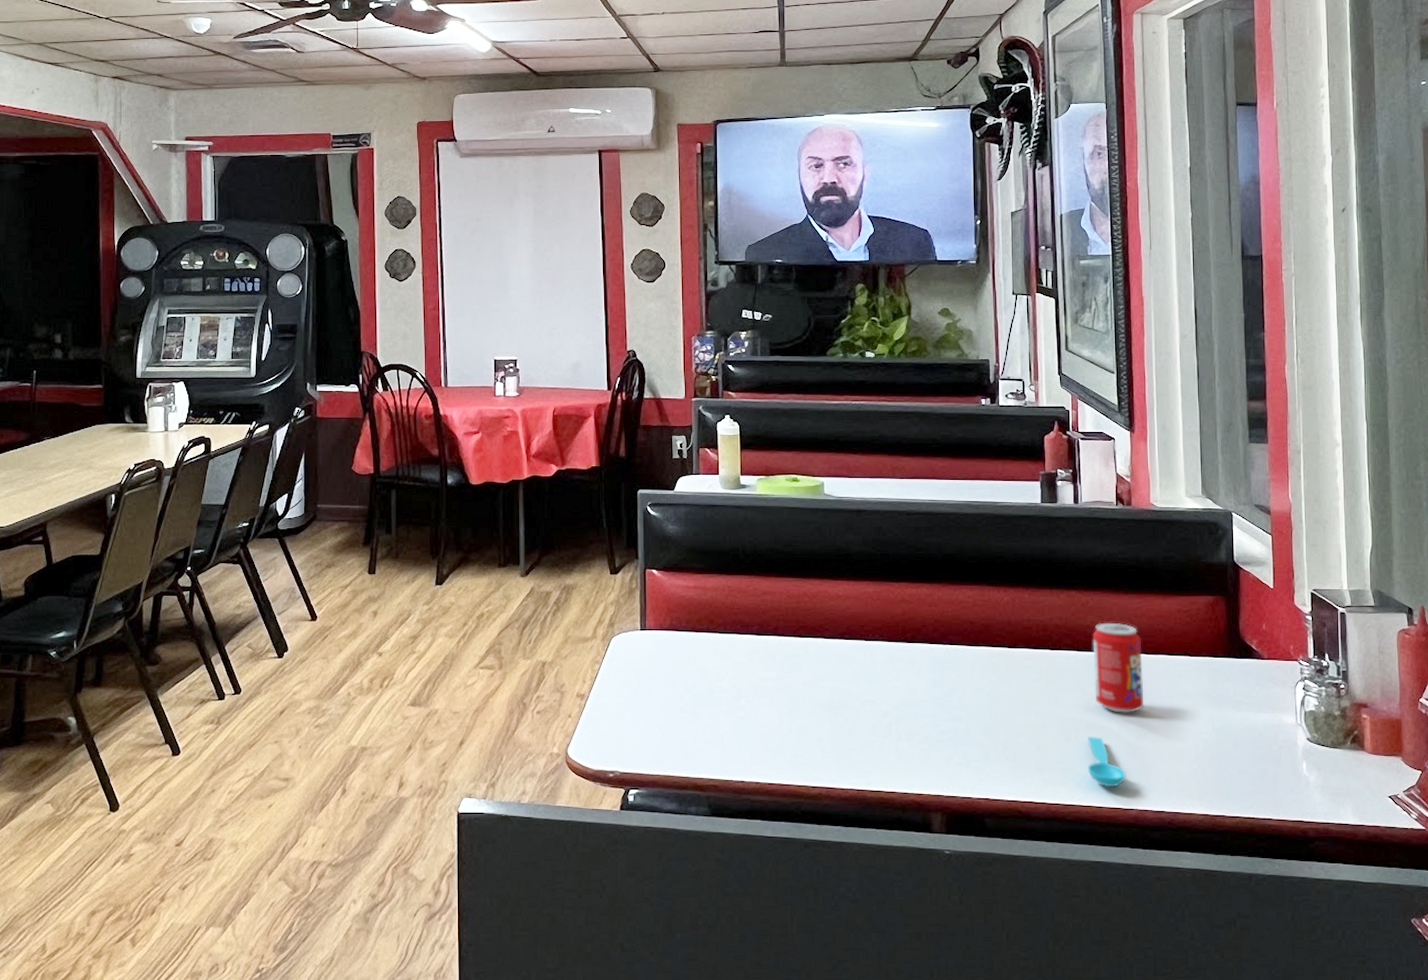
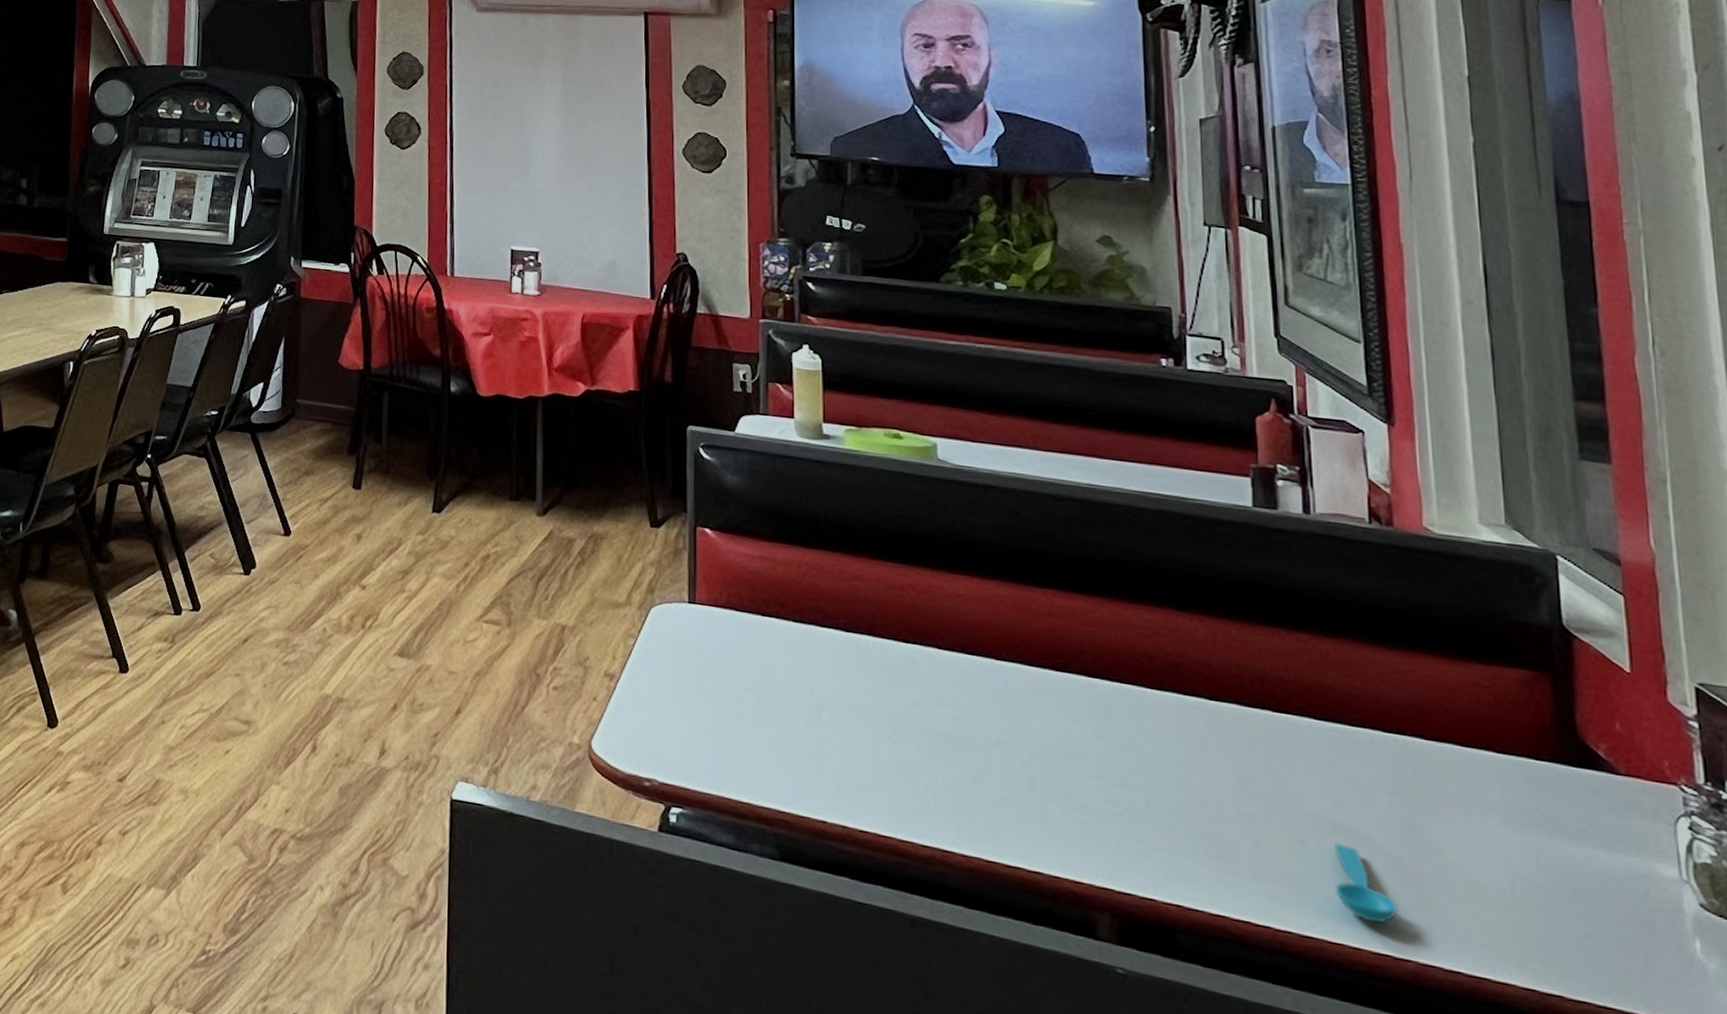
beverage can: present [1092,622,1144,714] -> none [1337,683,1423,821]

